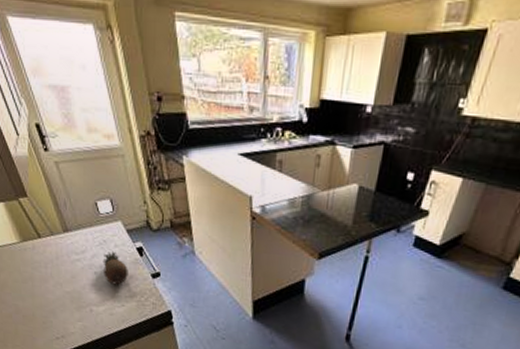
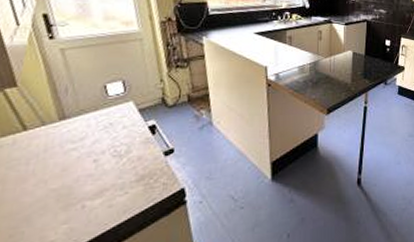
fruit: present [102,251,128,285] -> none [105,133,137,171]

